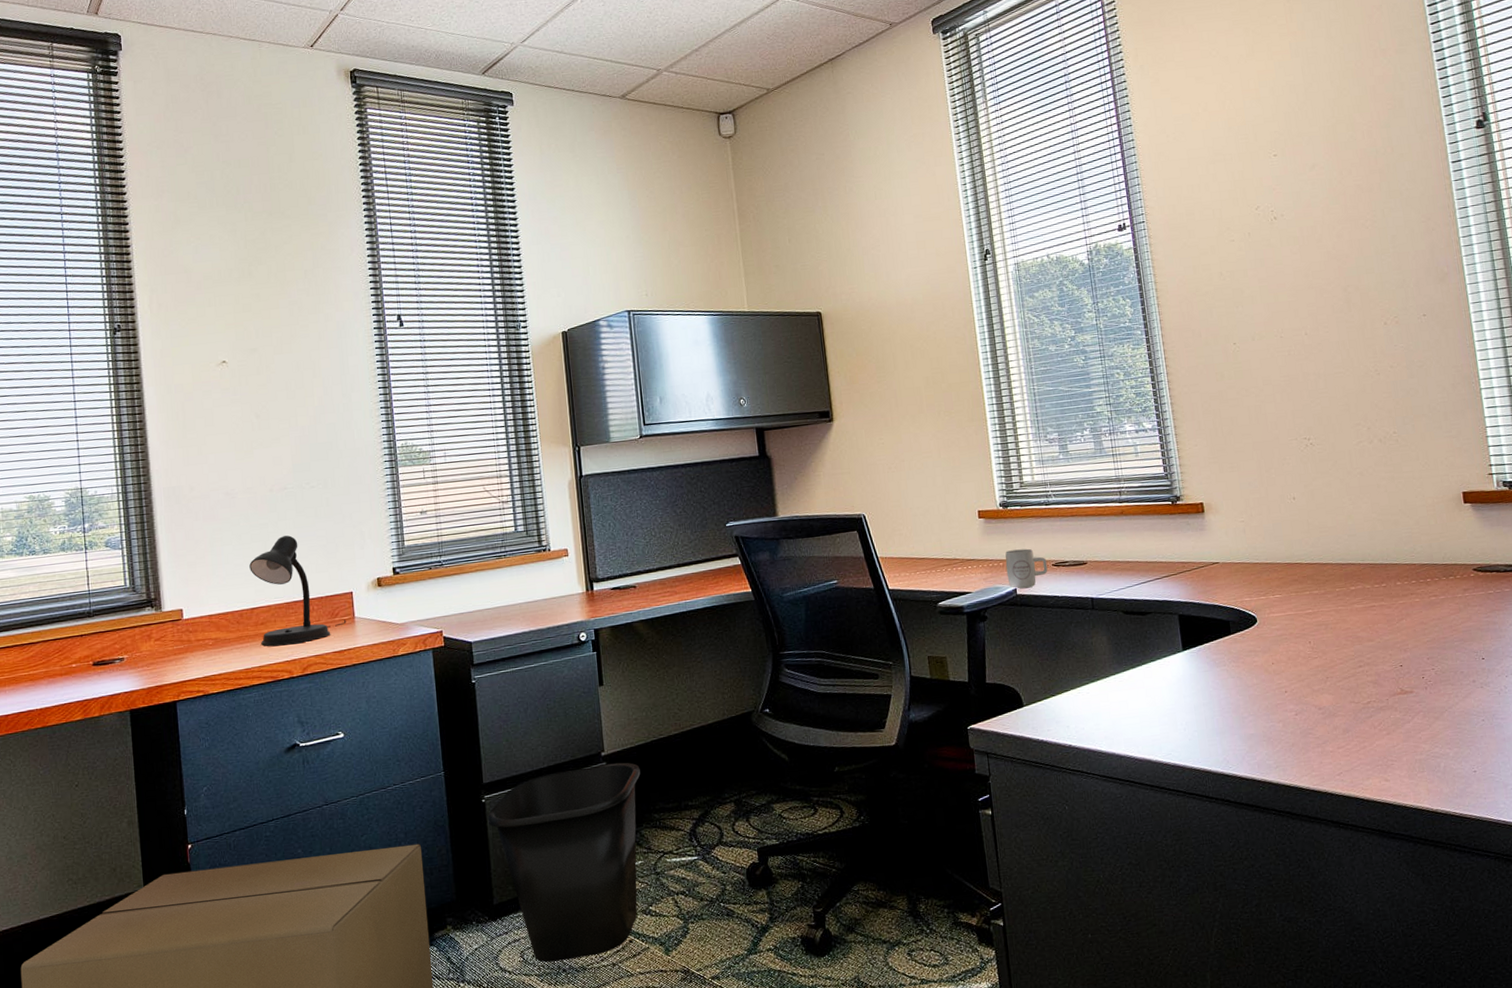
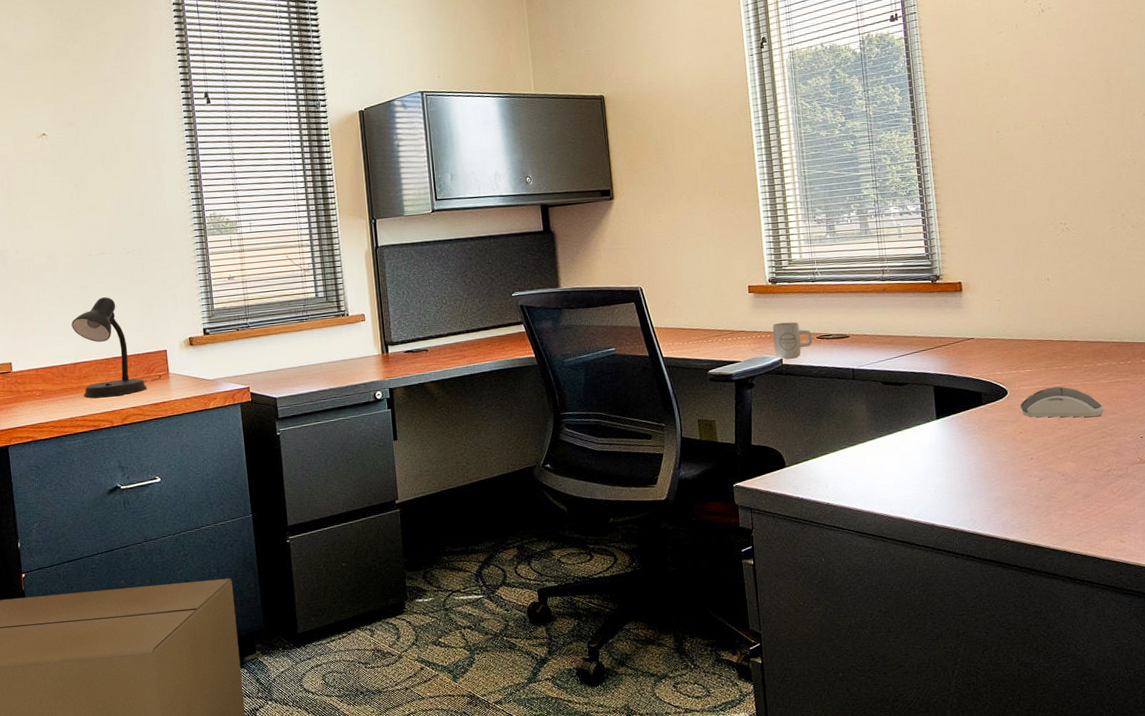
waste bin: present [487,762,641,963] -> none [291,509,432,685]
computer mouse: none [1270,612,1360,647] -> present [1020,386,1104,418]

